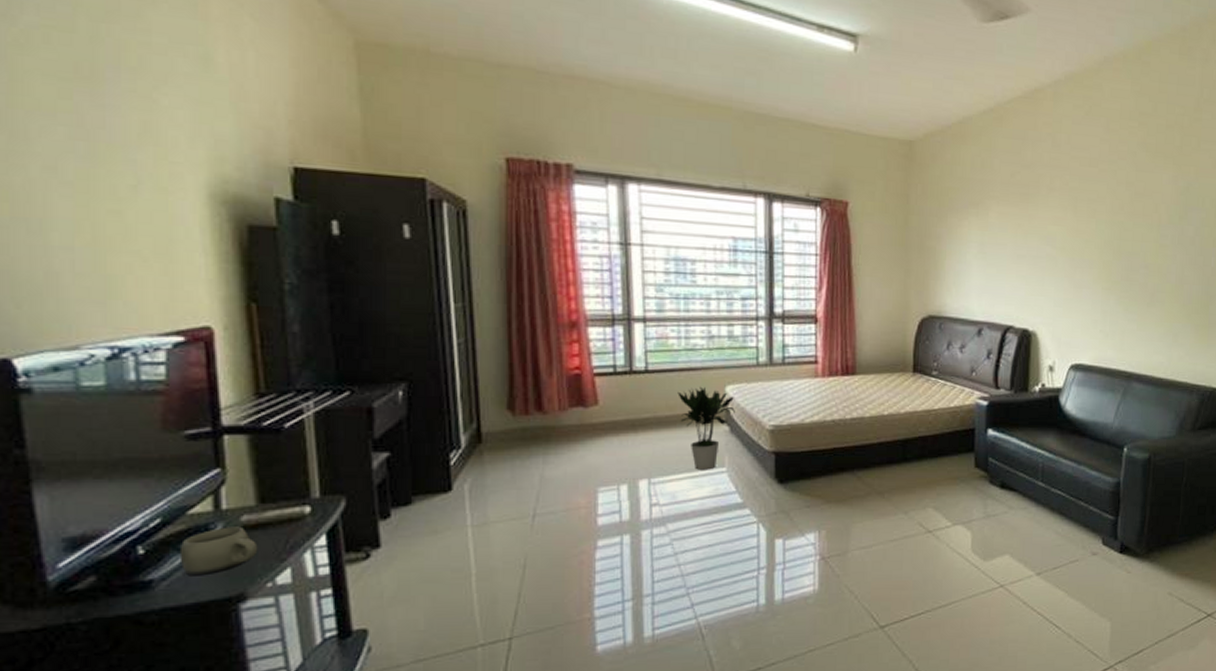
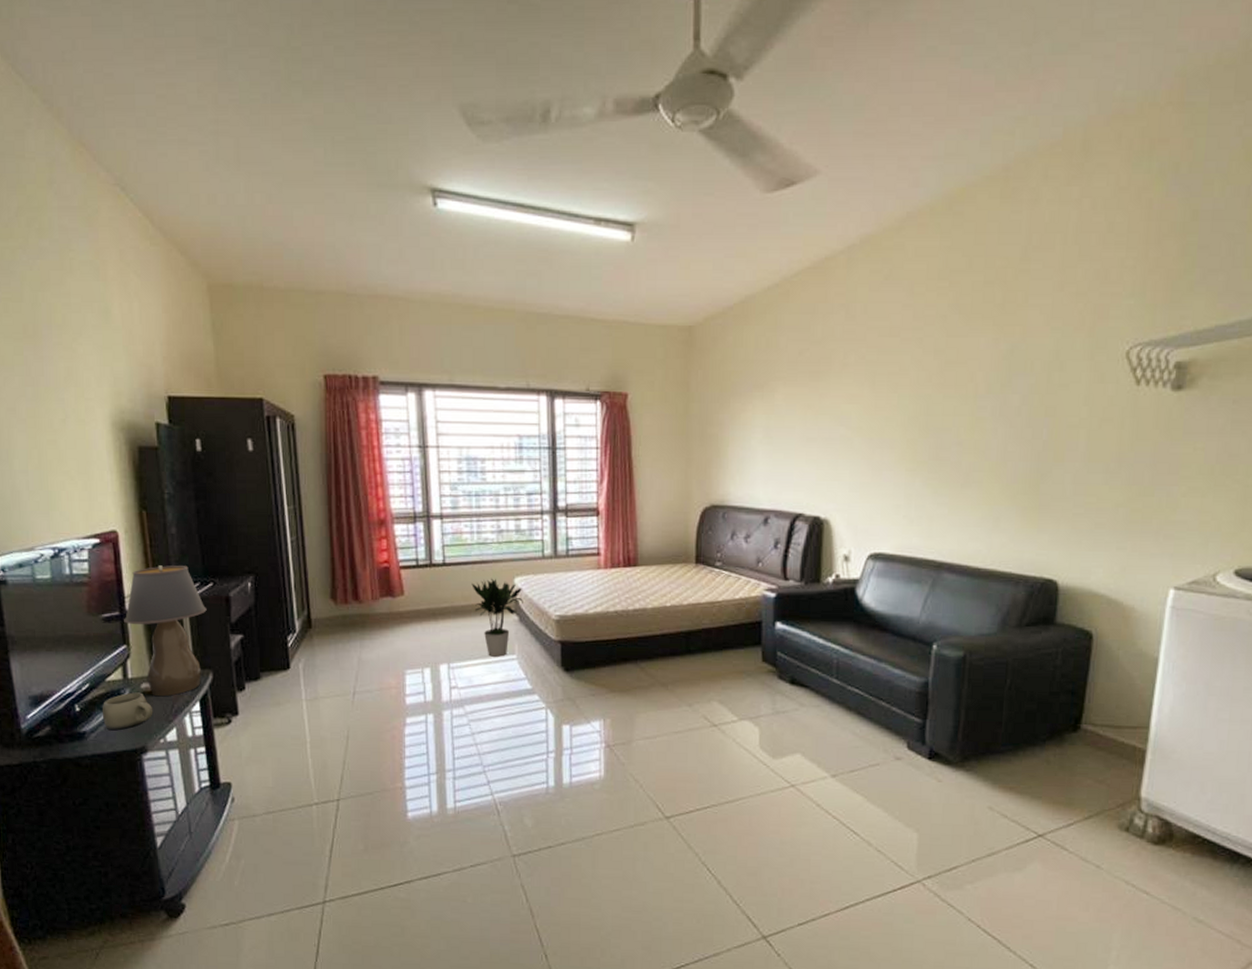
table lamp: none [218,370,340,531] -> present [124,565,207,697]

